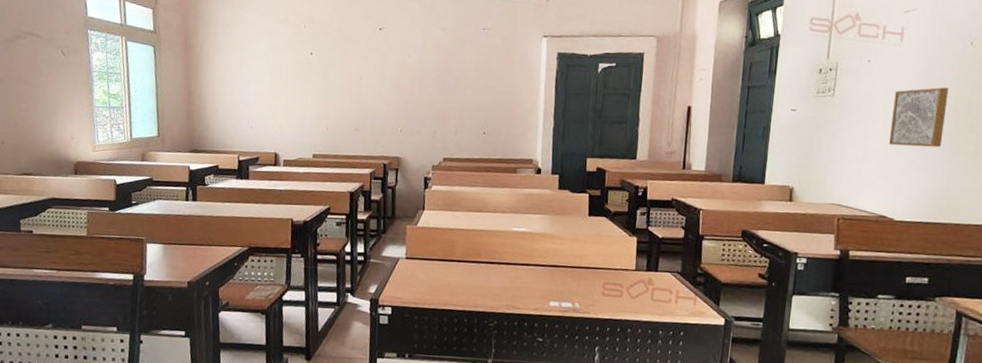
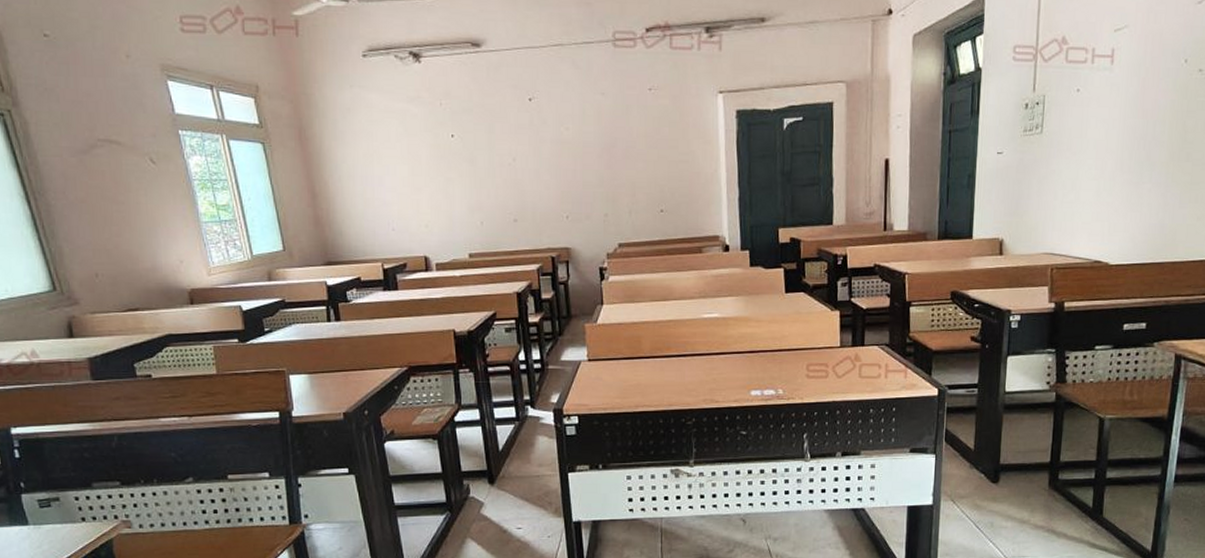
wall art: present [889,87,949,148] -> none [1102,113,1163,183]

